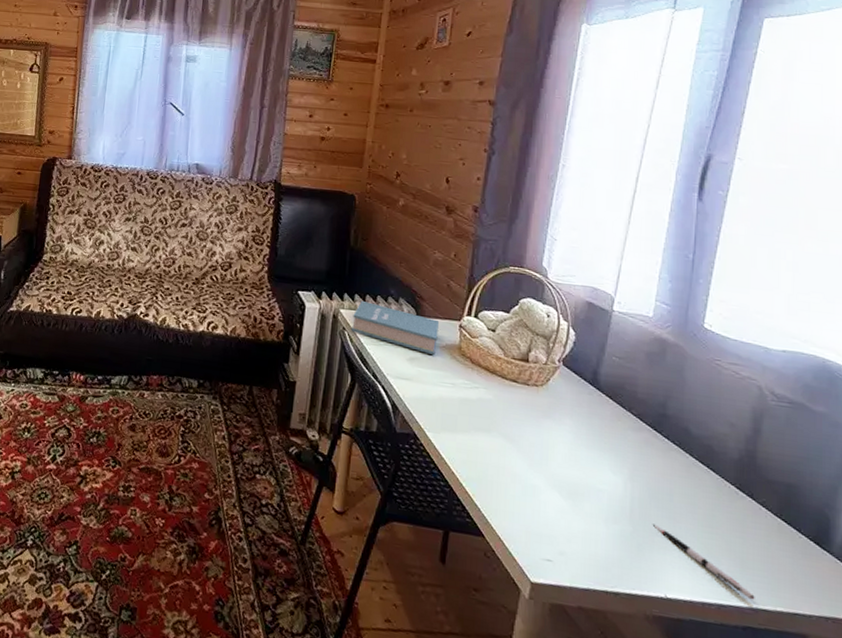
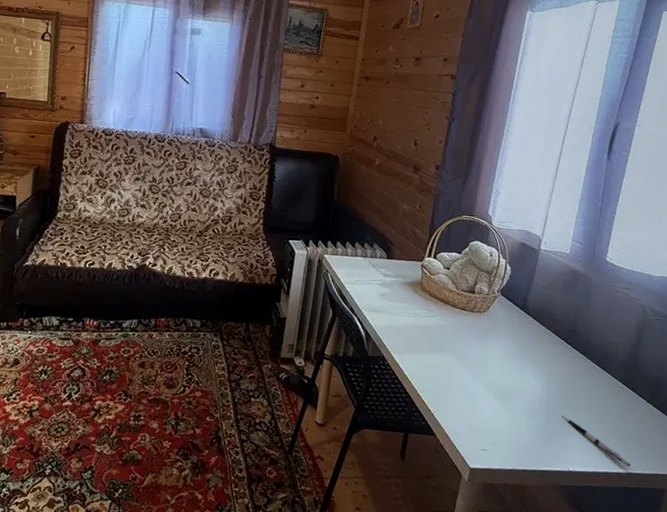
book: present [351,300,440,356] -> none [333,246,406,291]

